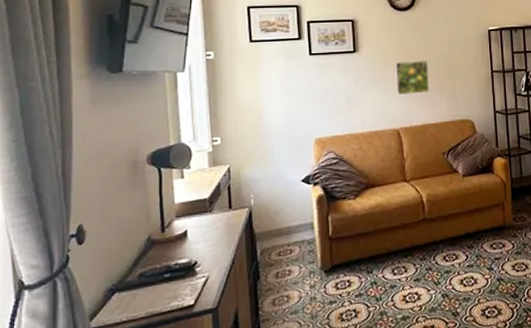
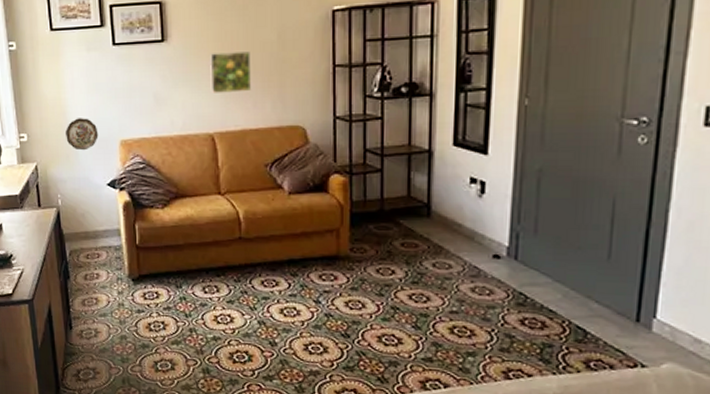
decorative plate: none [261,120,294,151] -> present [66,118,99,151]

